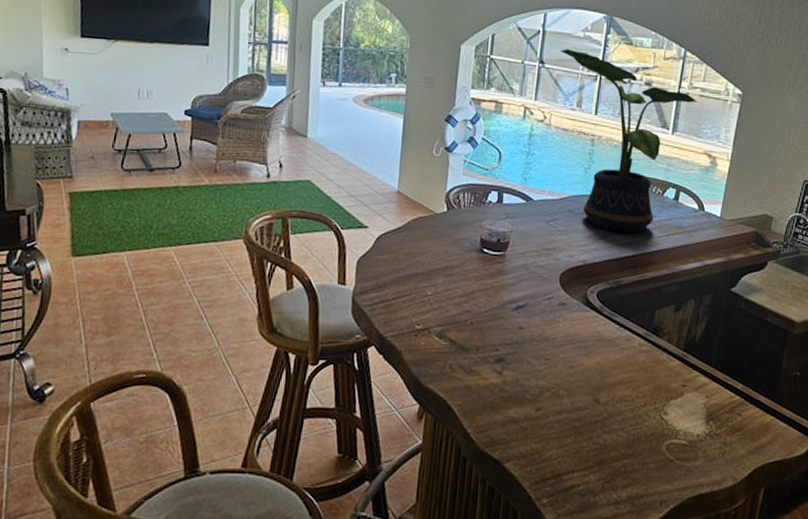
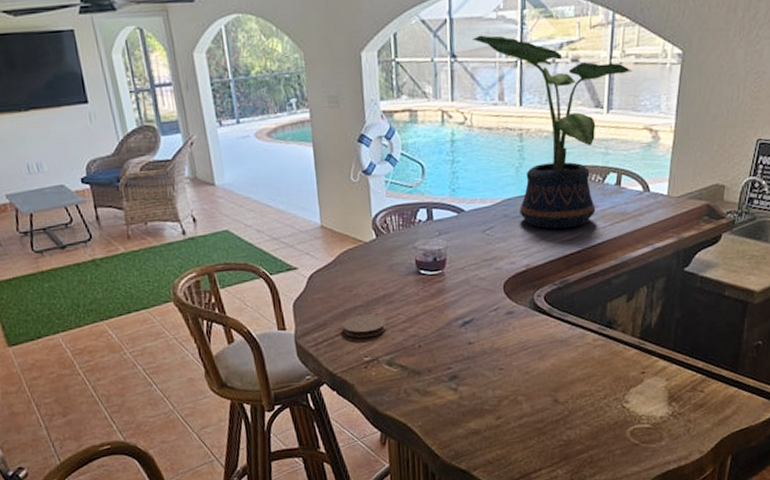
coaster: none [400,282,443,306] -> present [342,314,386,338]

